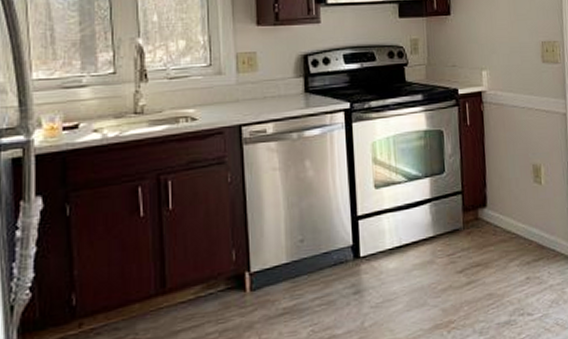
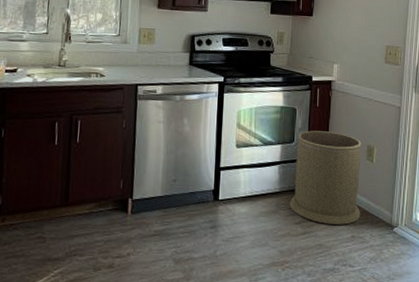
trash can: none [447,153,535,268] -> present [289,130,362,225]

